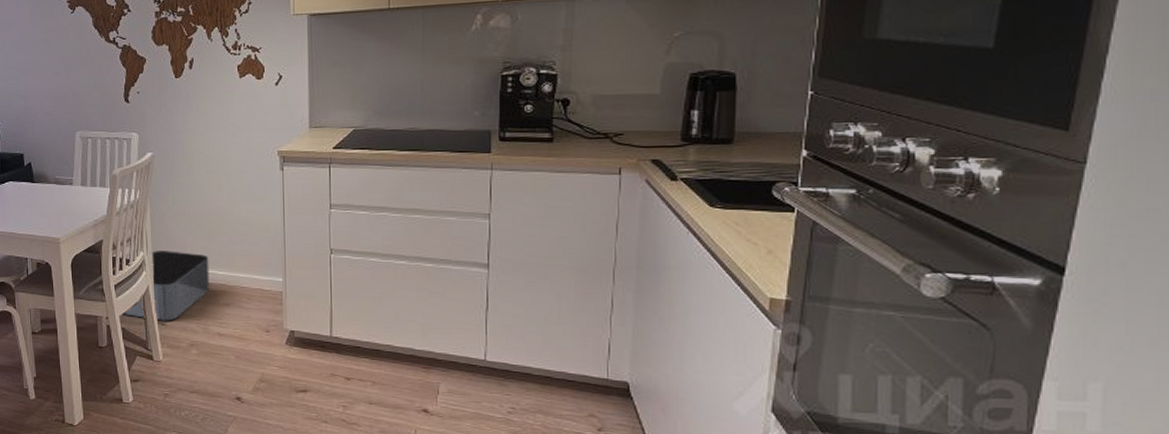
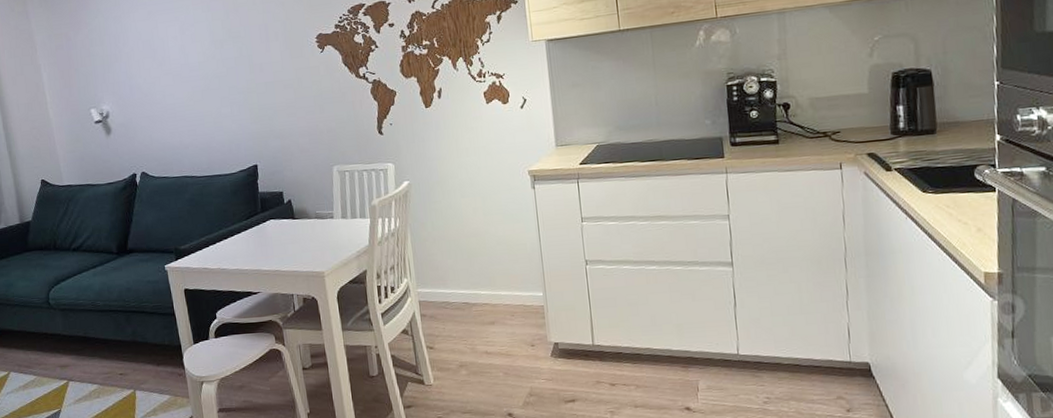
storage bin: present [124,251,210,321] -> none [392,275,474,345]

